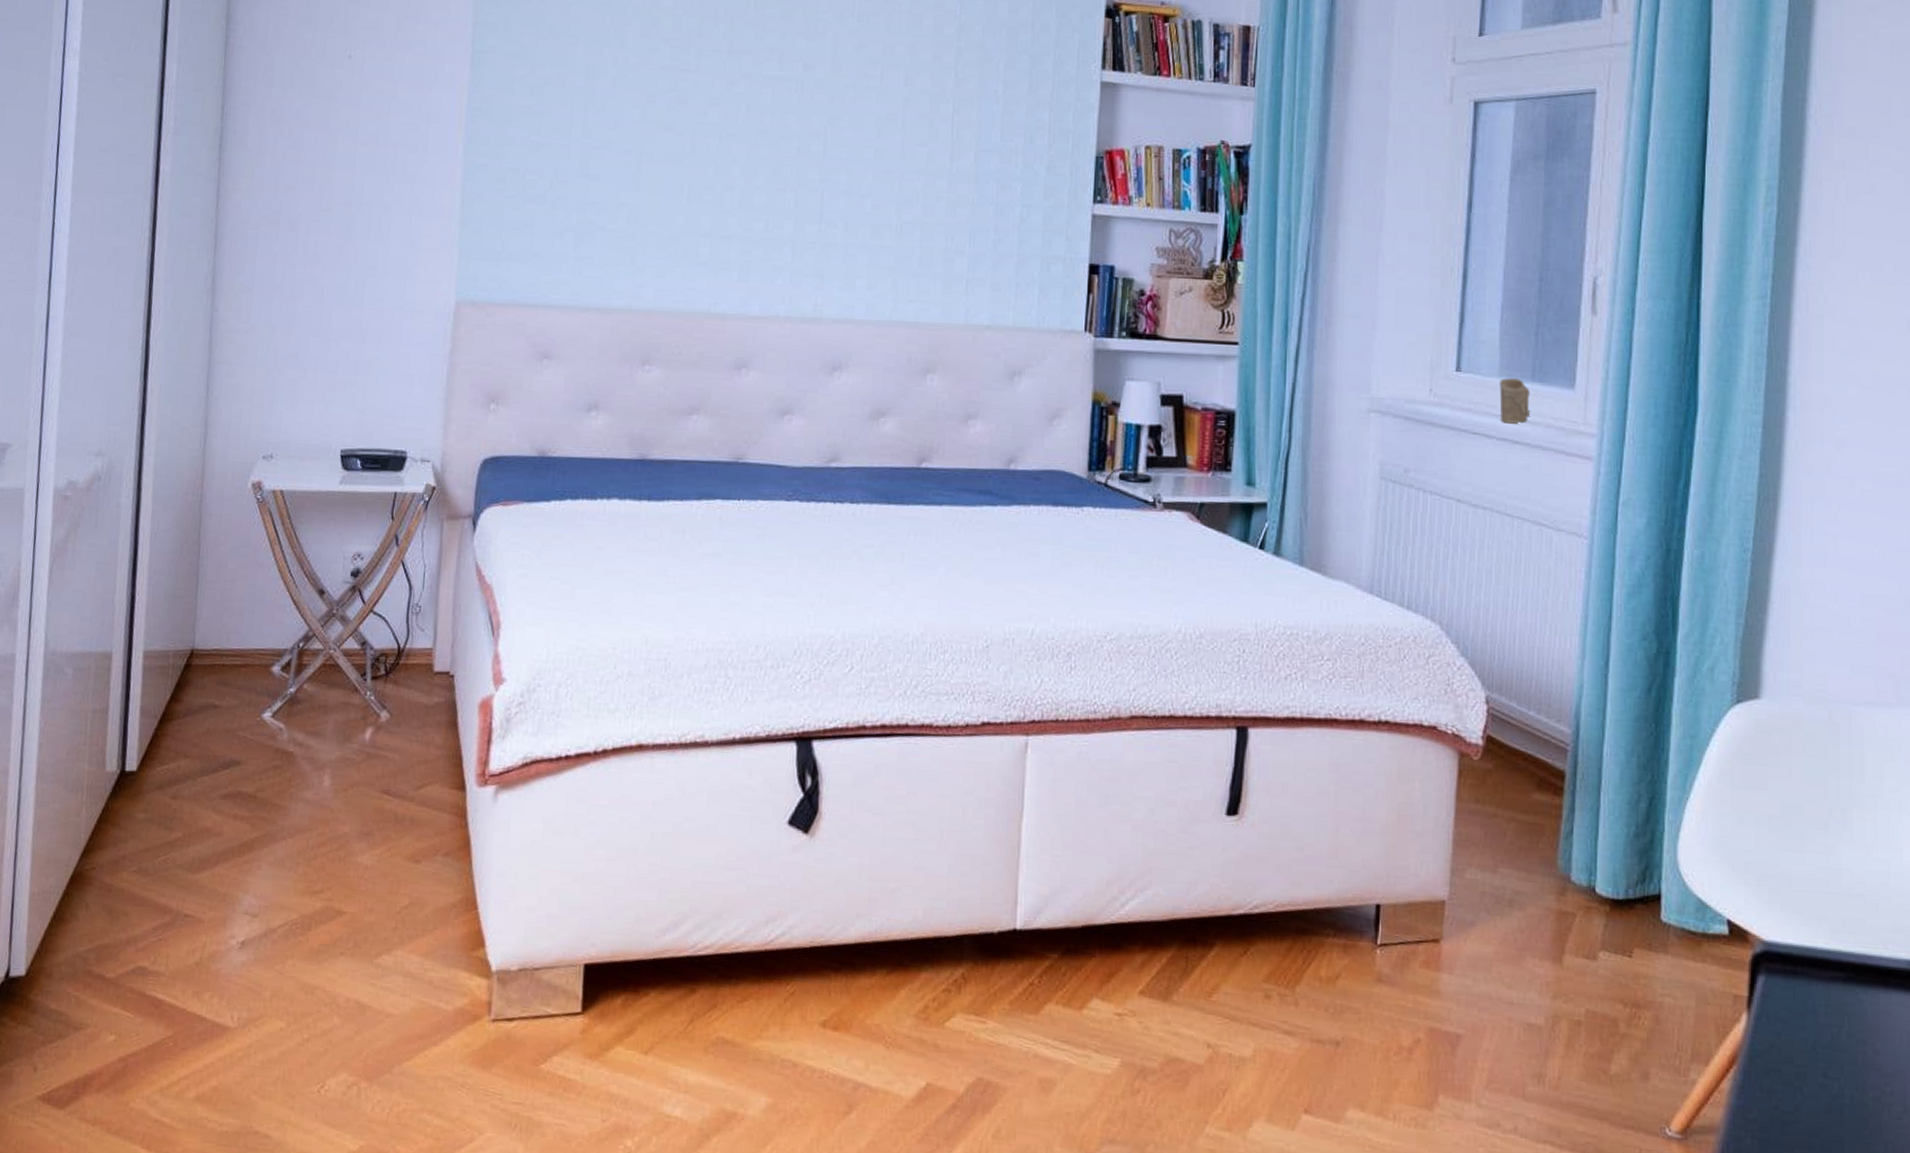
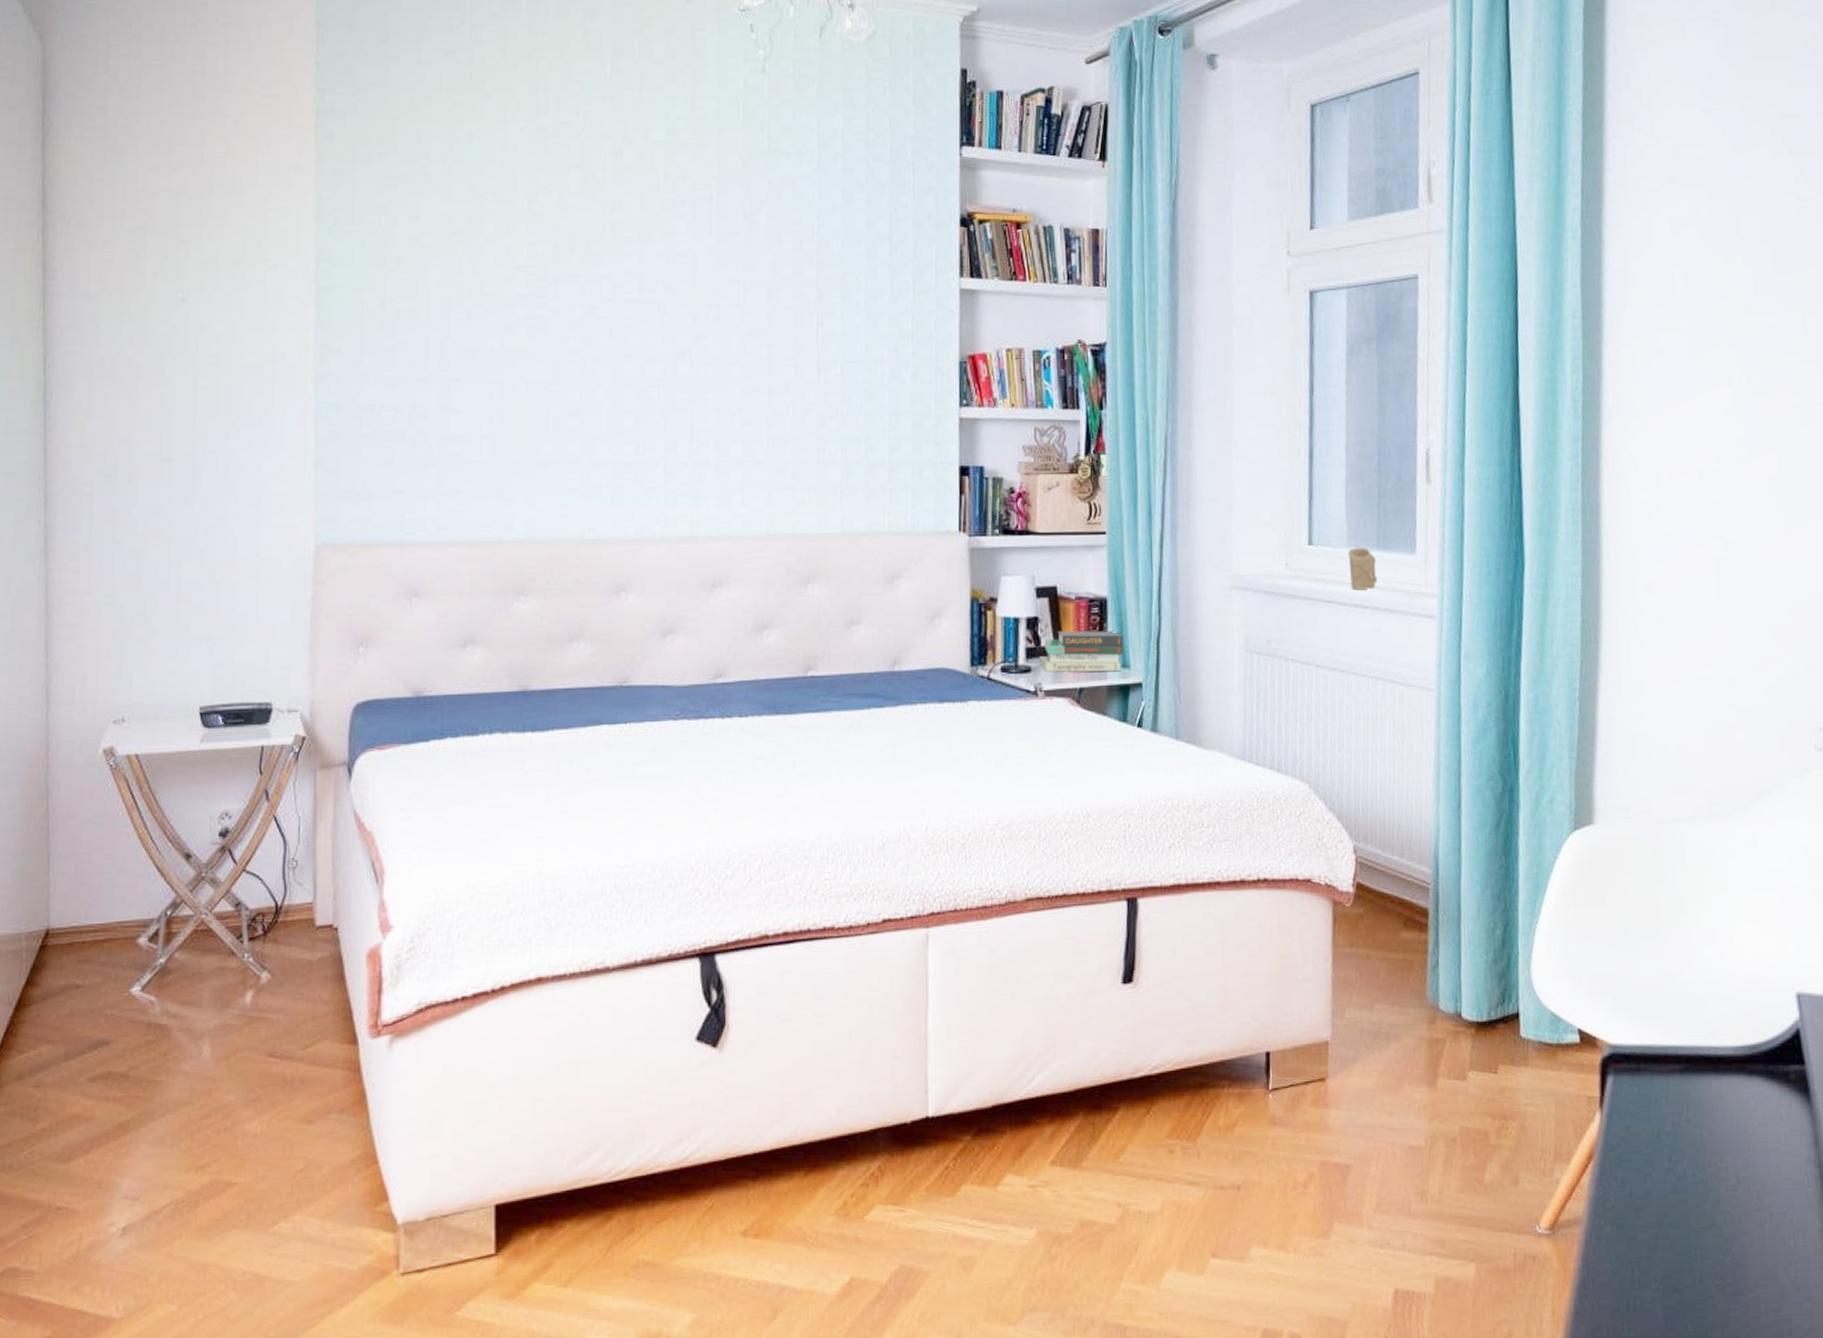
books: none [1160,441,1250,489] -> present [1039,630,1124,673]

